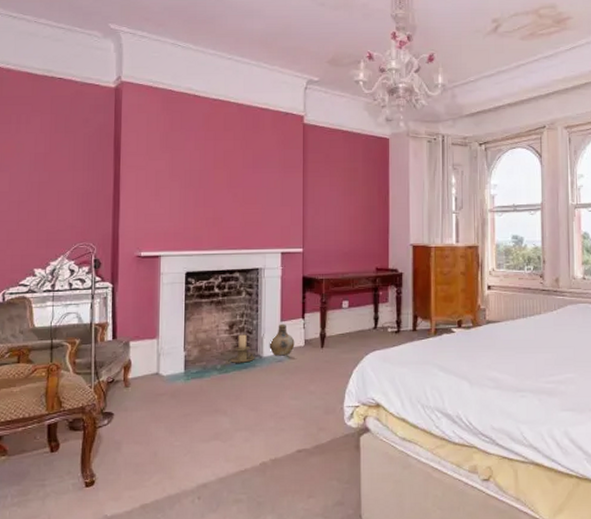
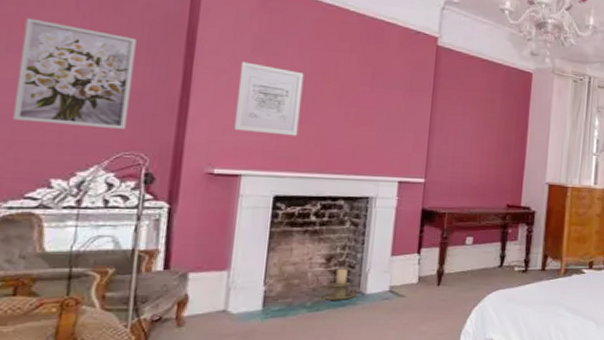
wall art: none [7,142,81,225] -> present [12,17,136,130]
wall art: none [152,158,200,219] -> present [233,61,304,136]
ceramic jug: present [269,324,295,356] -> none [374,258,407,293]

